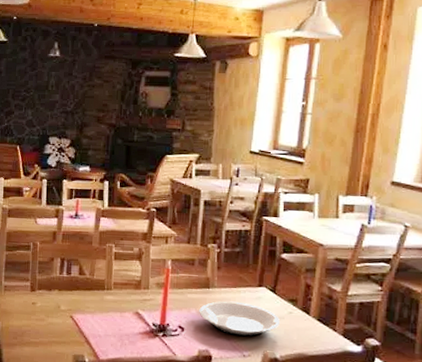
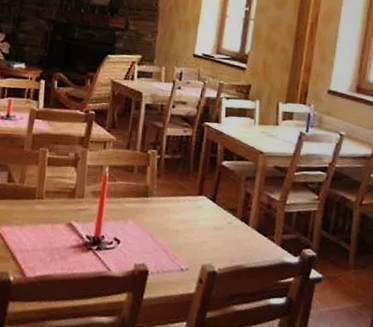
plate: present [199,301,280,337] -> none [136,210,219,249]

